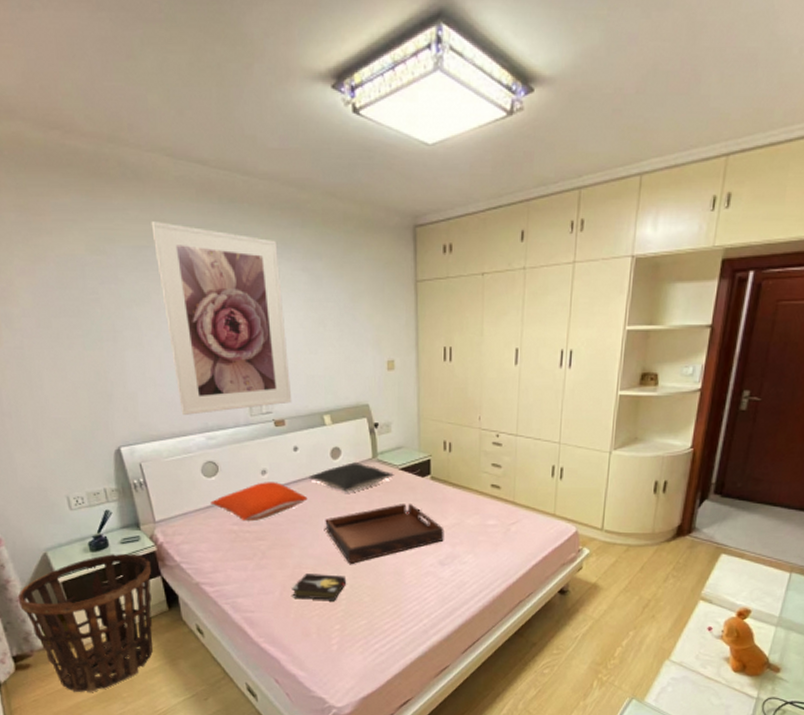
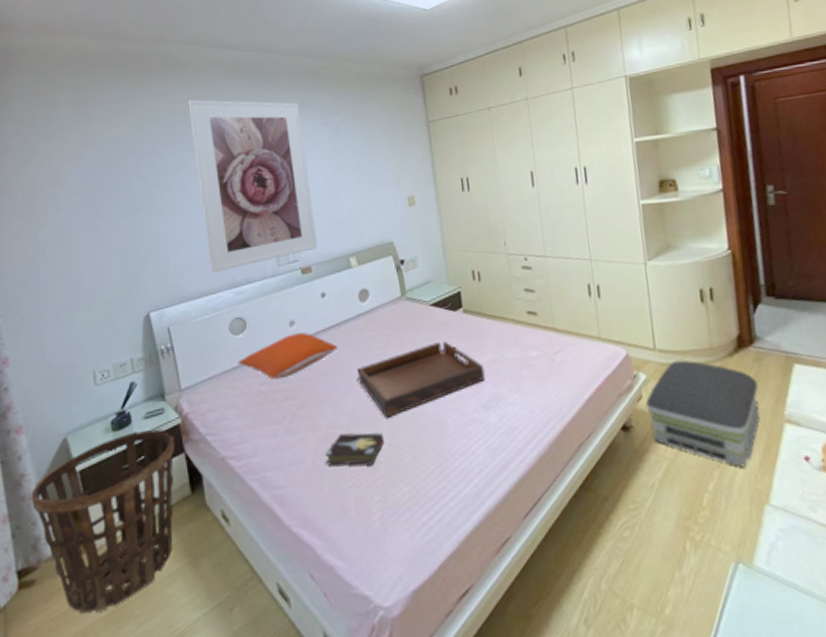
pillow: present [309,462,394,493] -> none [338,302,425,337]
air purifier: none [583,541,686,631] -> present [645,360,761,468]

